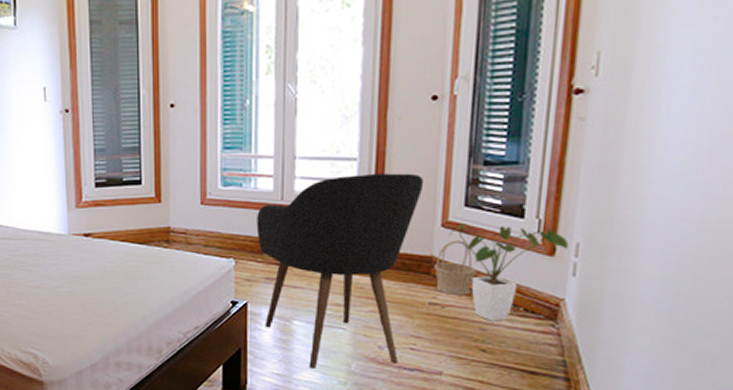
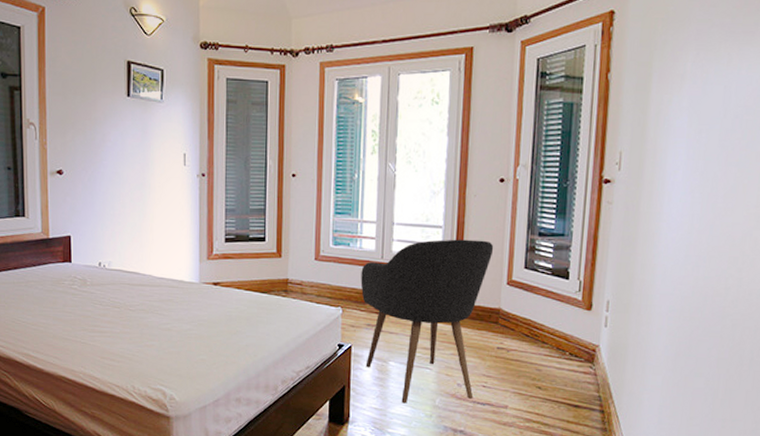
basket: present [433,239,476,295] -> none [501,295,533,341]
house plant: present [448,223,569,322] -> none [512,282,602,364]

